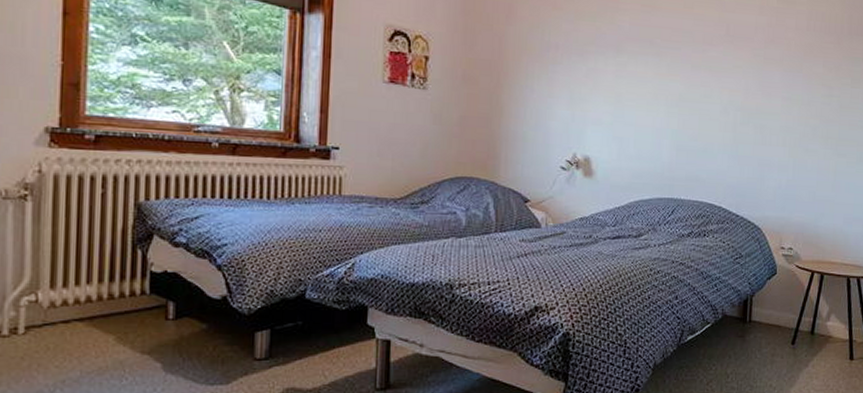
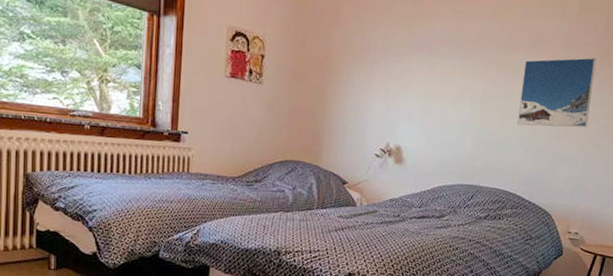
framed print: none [719,53,800,131] -> present [517,57,596,128]

